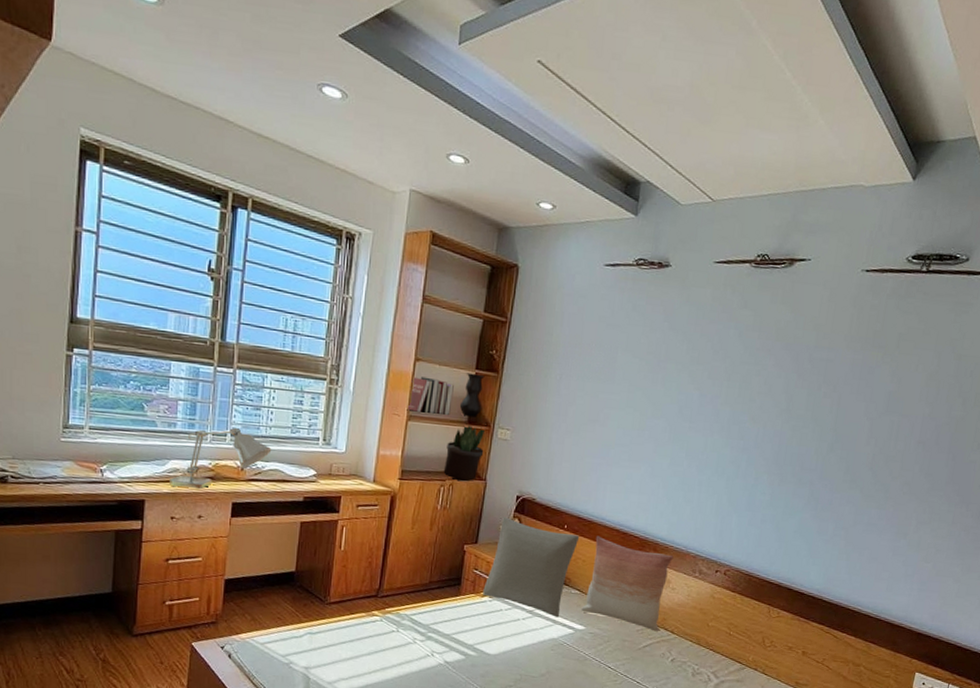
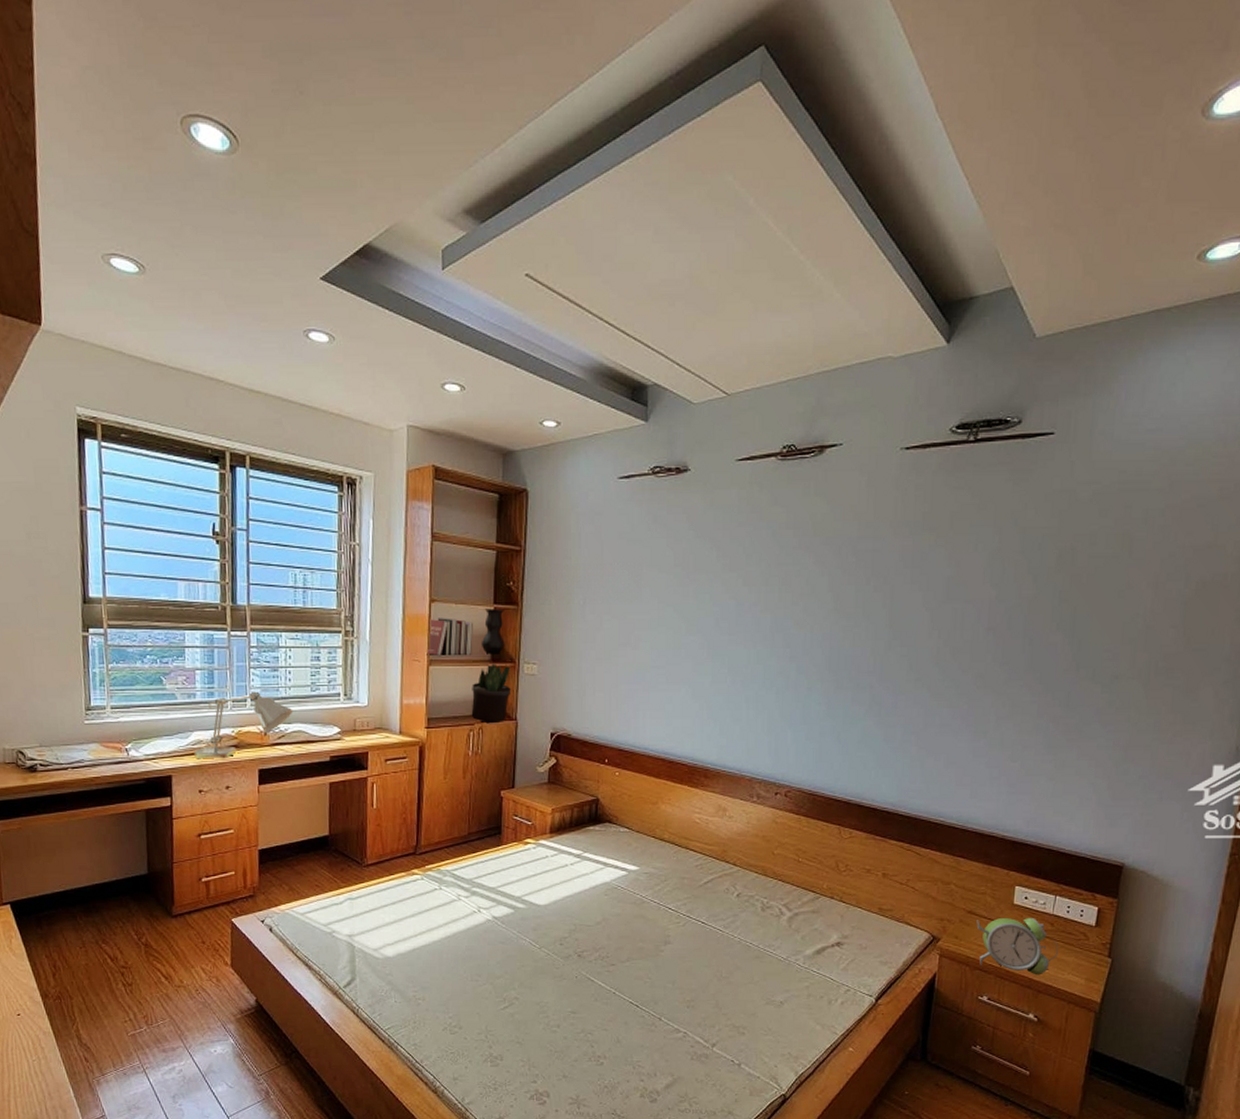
pillow: present [483,517,580,618] -> none [526,757,623,859]
pillow: present [581,535,674,632] -> none [633,767,727,865]

